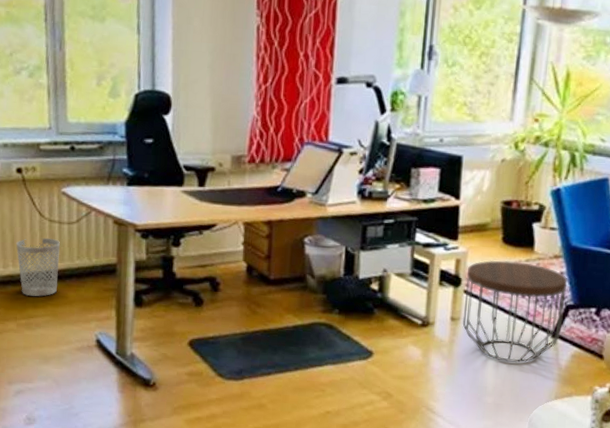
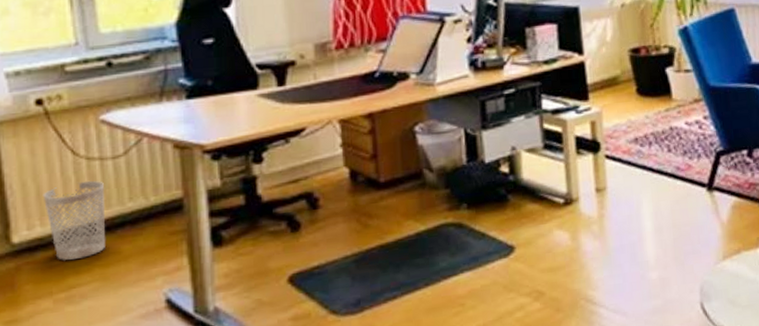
side table: present [462,260,568,363] -> none [605,112,717,228]

